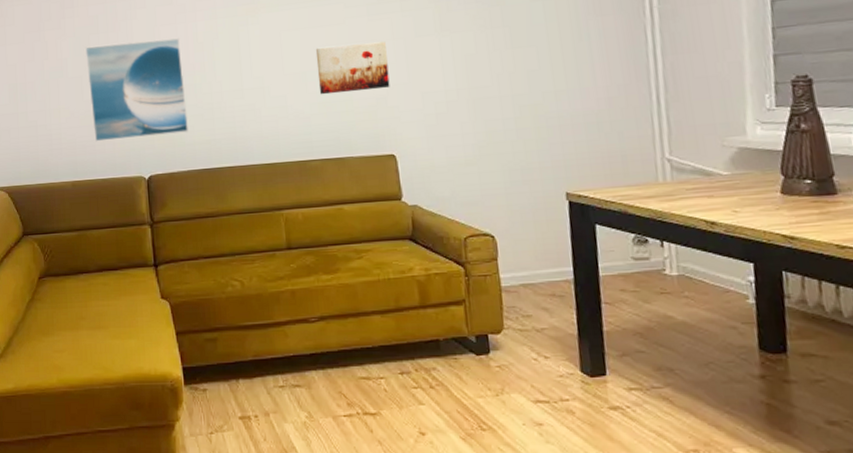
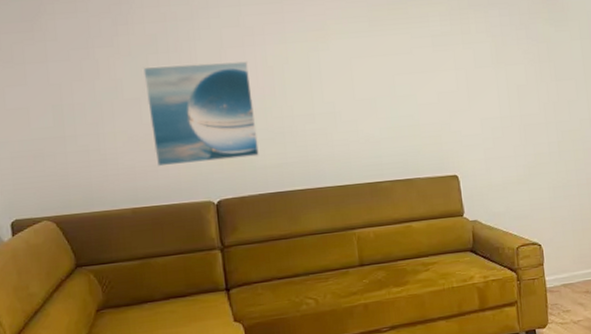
wall art: present [315,41,390,95] -> none [384,71,453,120]

